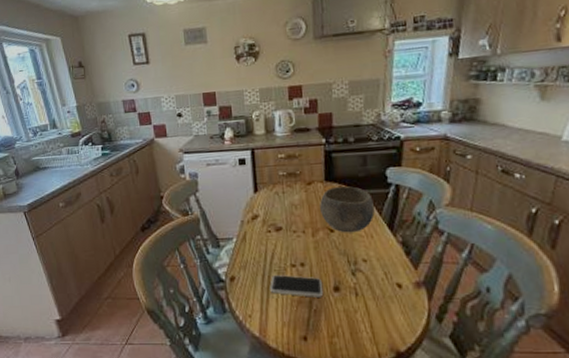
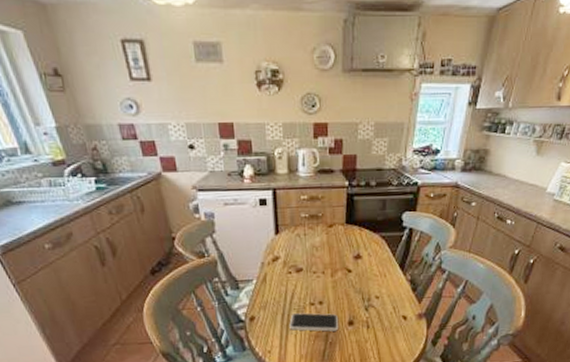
bowl: present [320,185,375,233] -> none [340,228,389,273]

